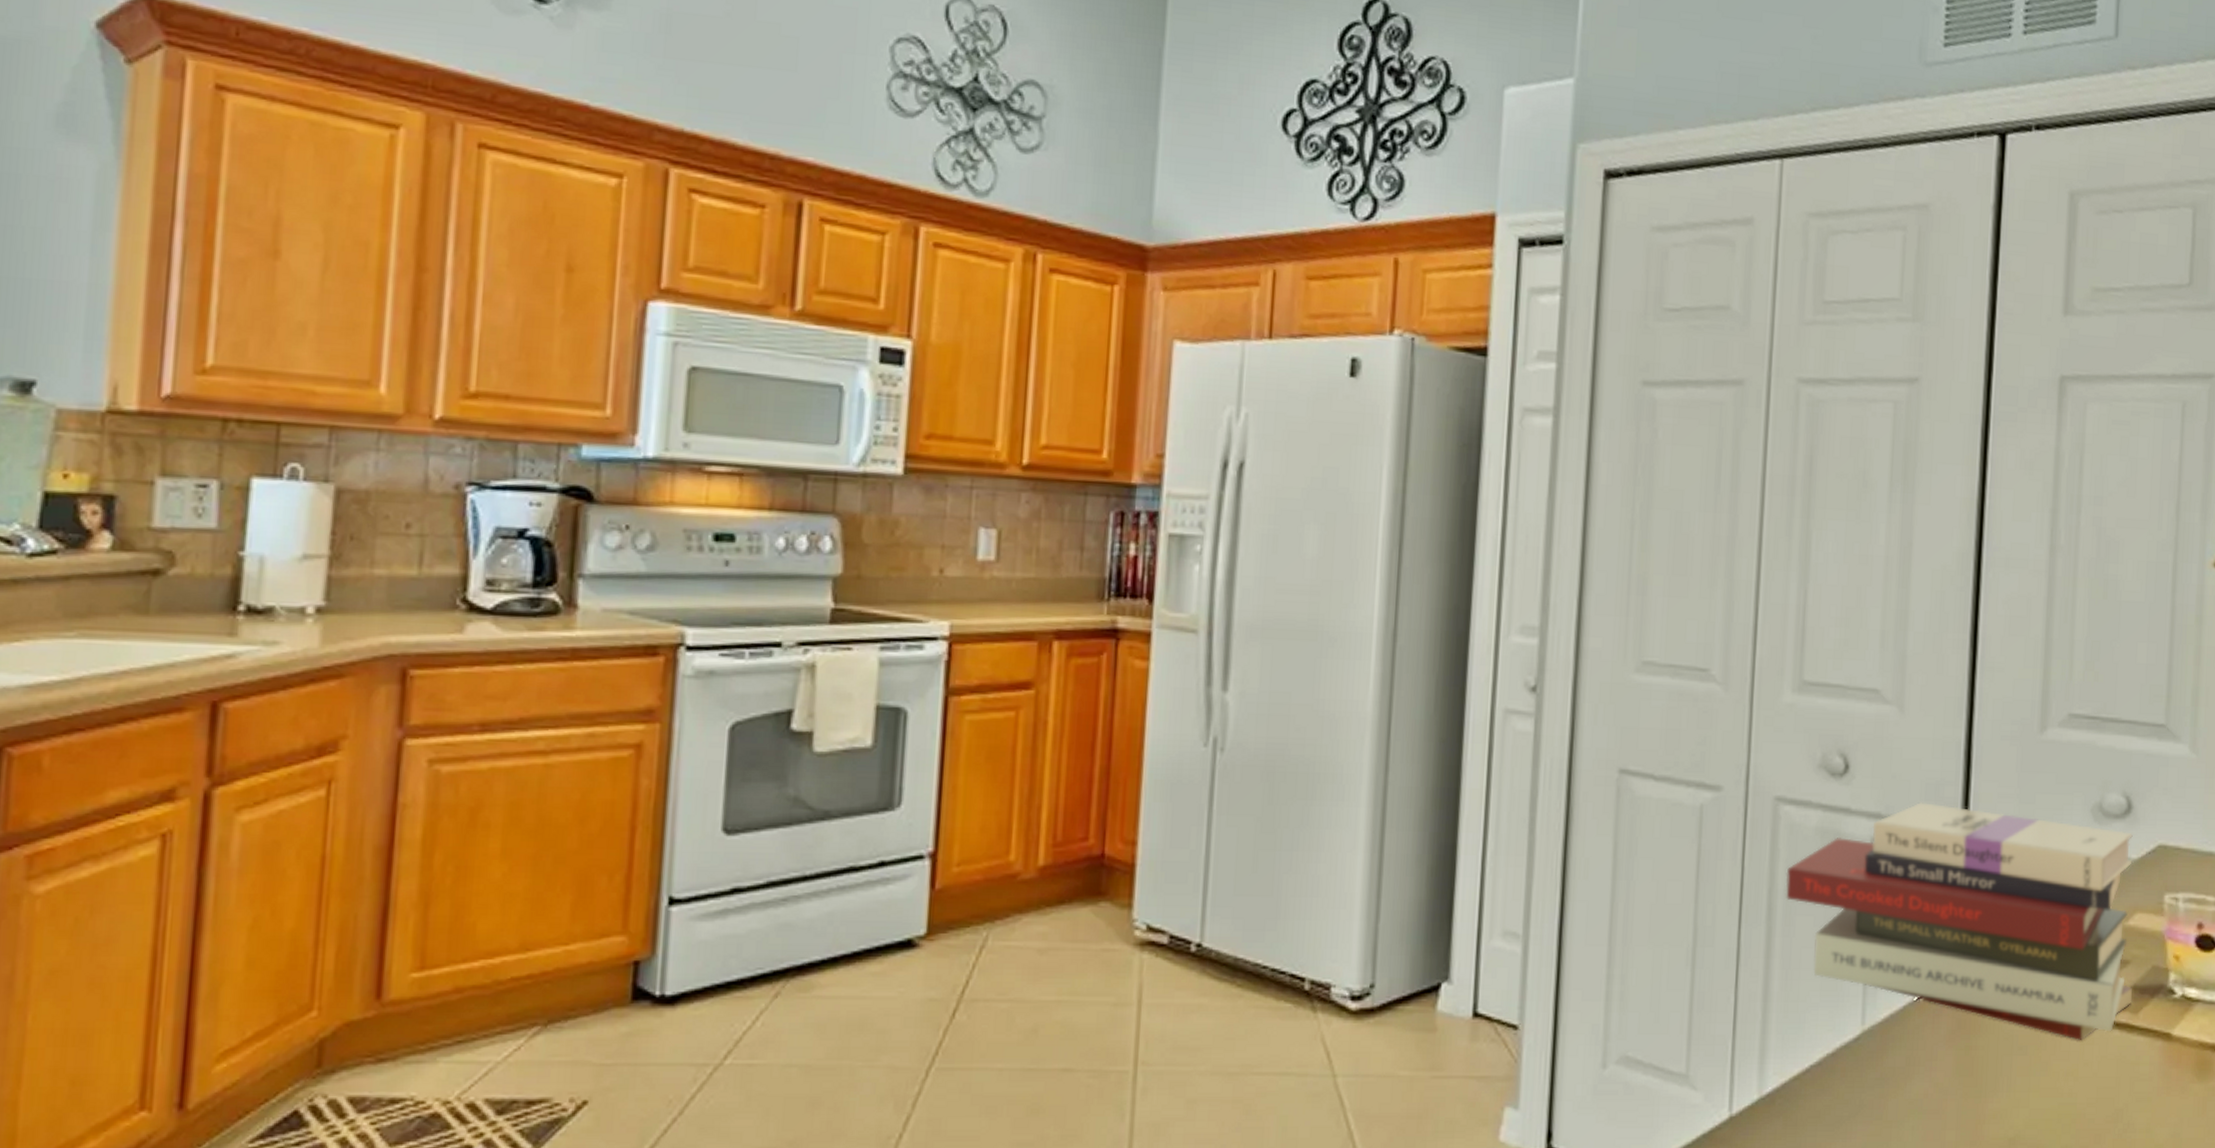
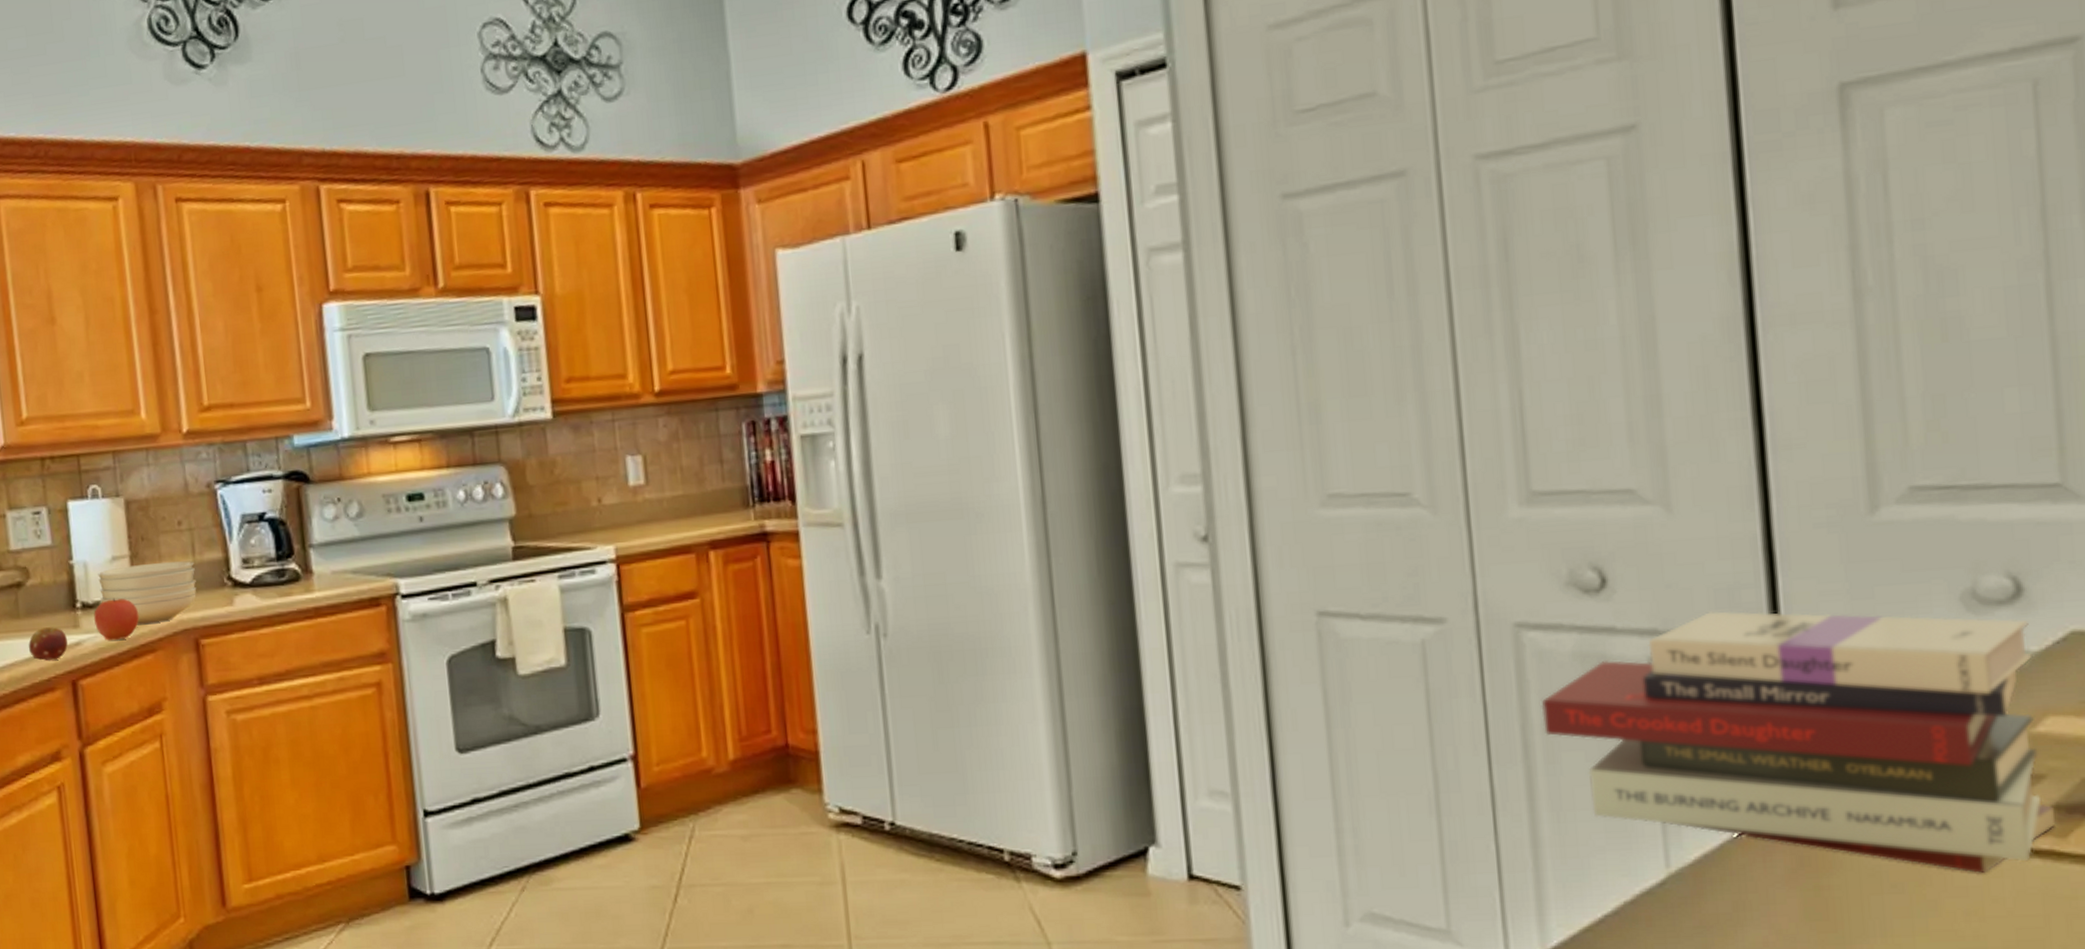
fruit: none [155,630,217,673] -> present [28,627,69,661]
fruit: none [261,605,329,658] -> present [94,598,139,641]
bowl: none [275,568,419,643] -> present [98,561,197,624]

